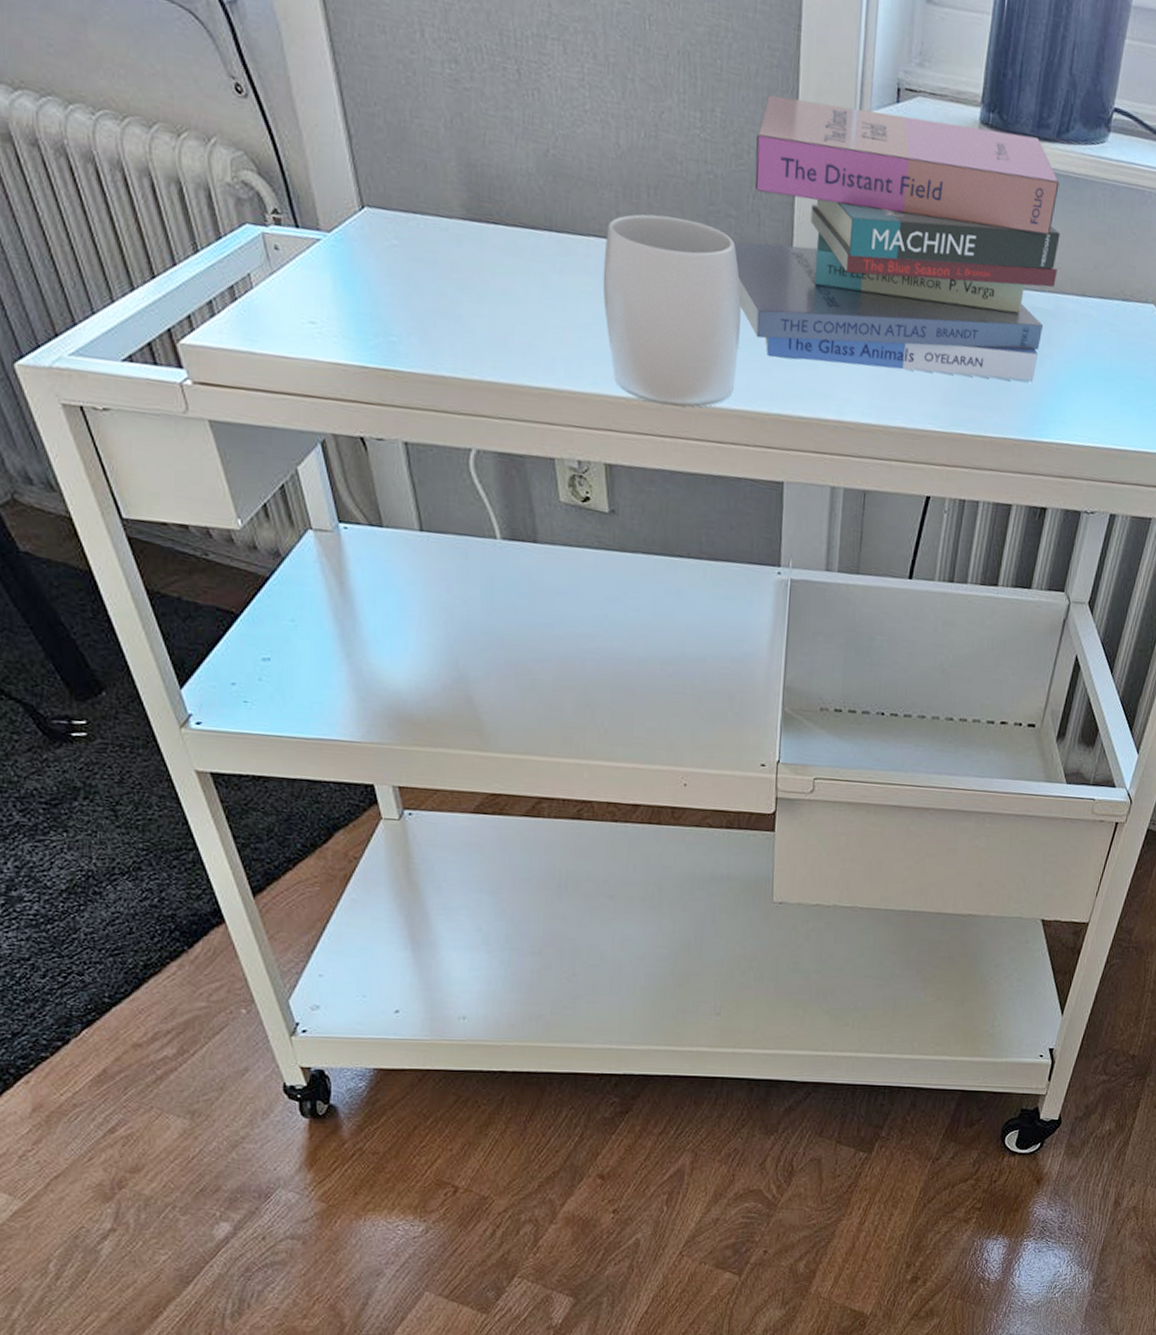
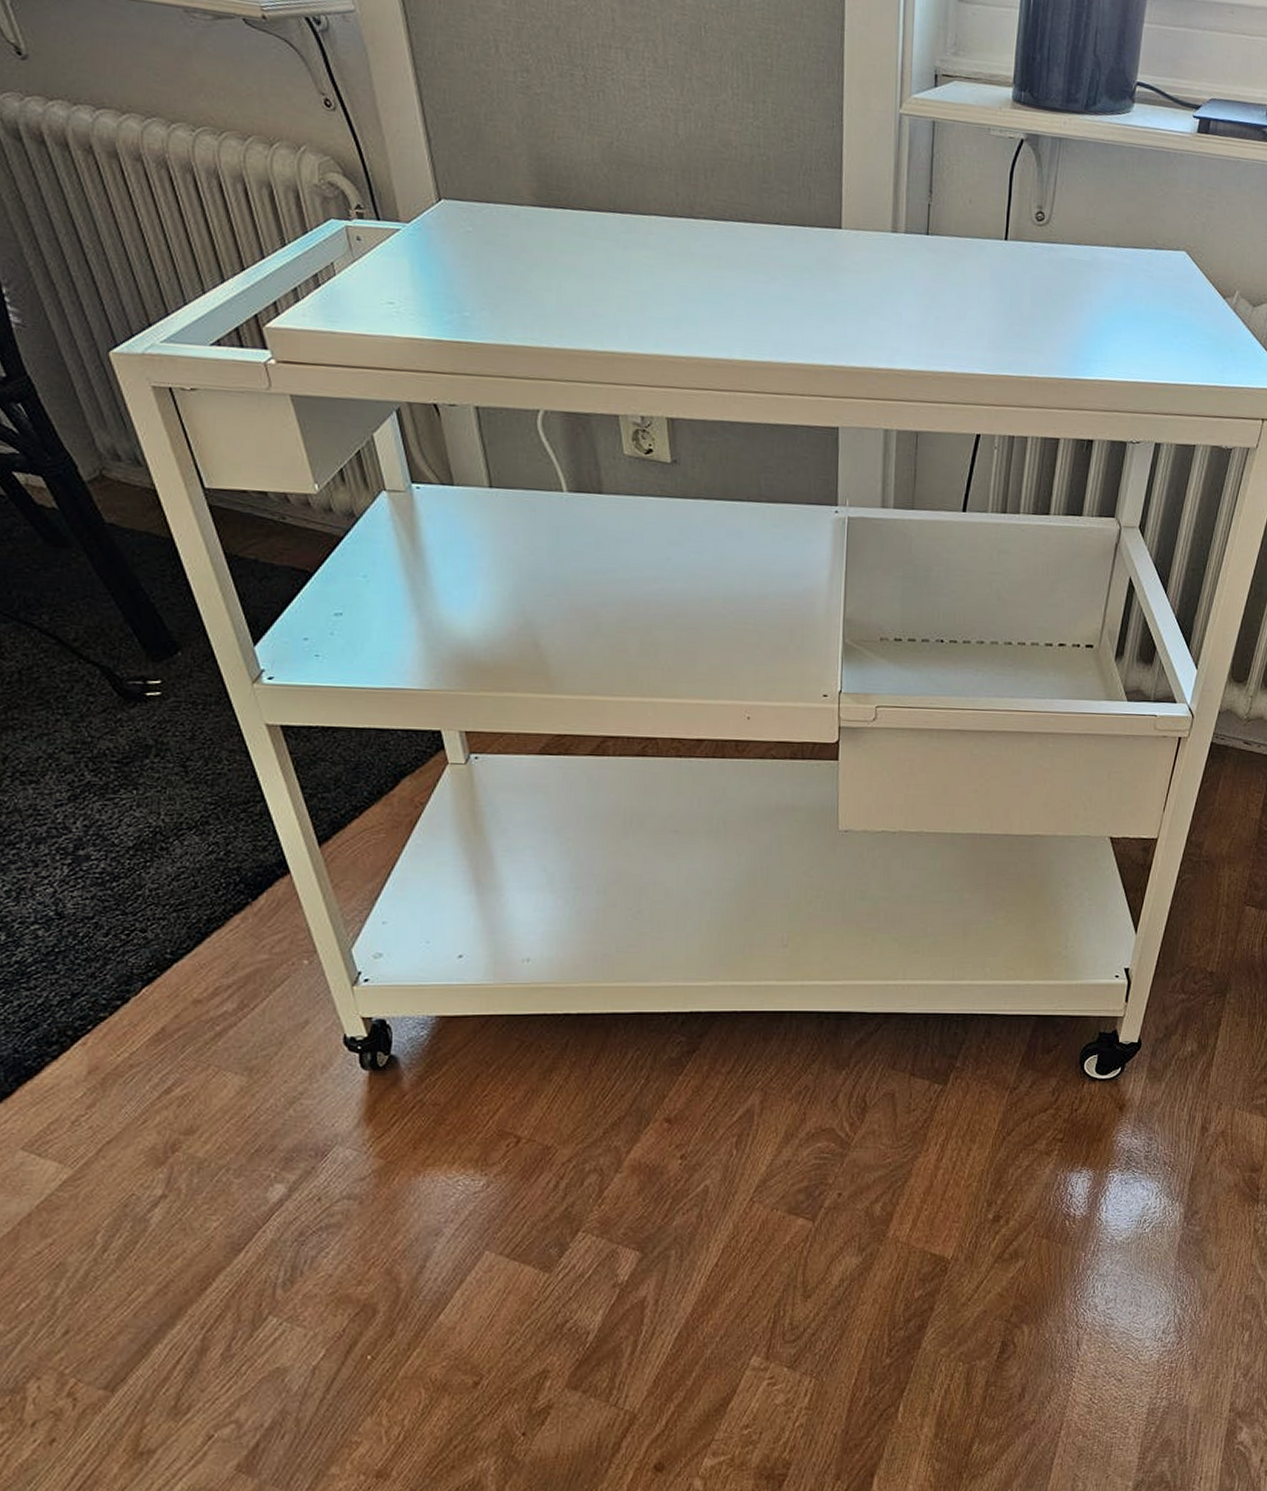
mug: present [602,214,742,408] -> none [663,193,795,364]
books: present [733,95,1061,383] -> none [785,86,1093,326]

